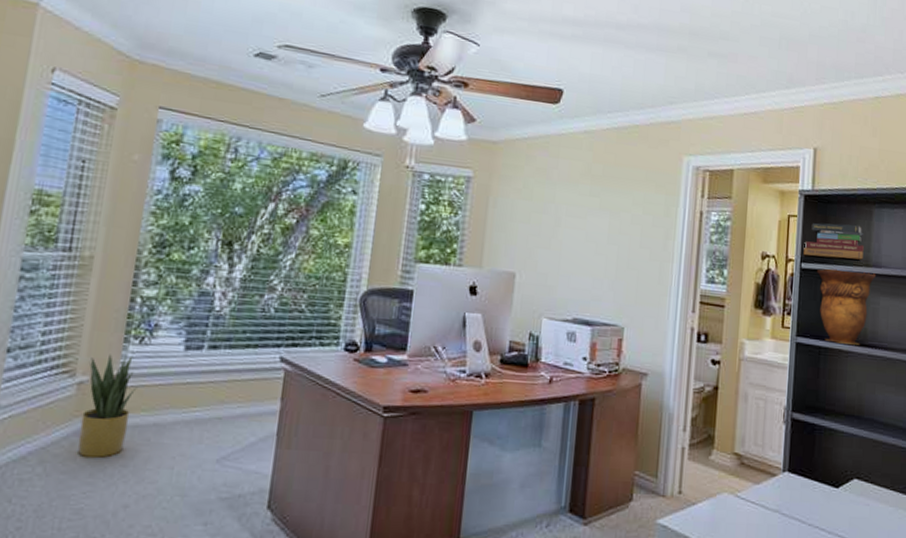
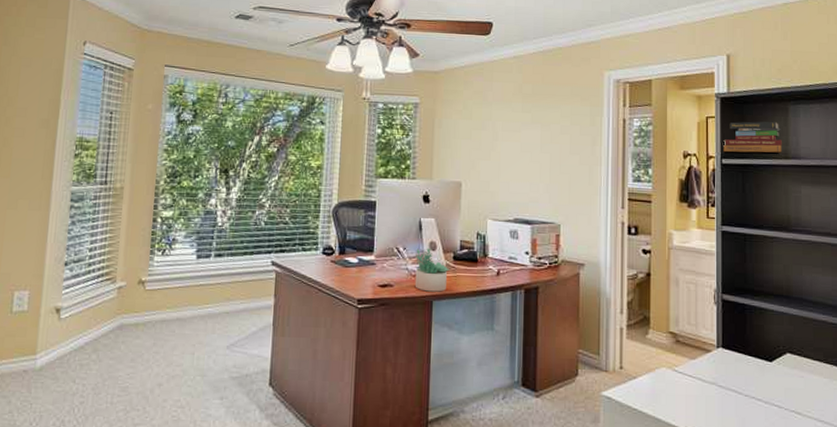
planter: present [78,353,137,458] -> none [121,263,163,346]
succulent plant: none [452,348,496,401] -> present [414,248,451,292]
decorative vase: present [816,268,876,345] -> none [737,162,795,231]

